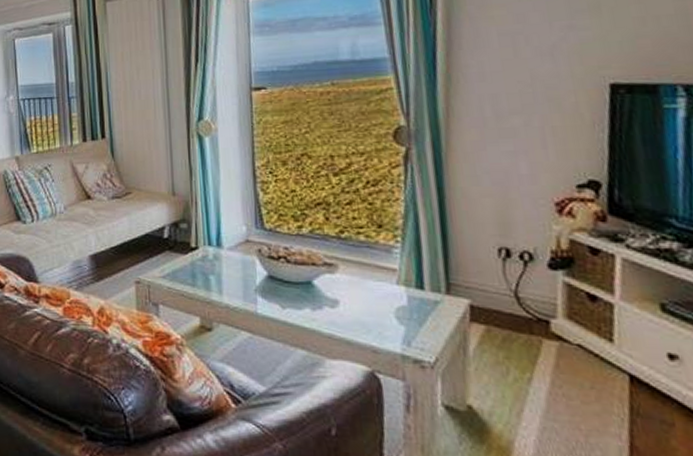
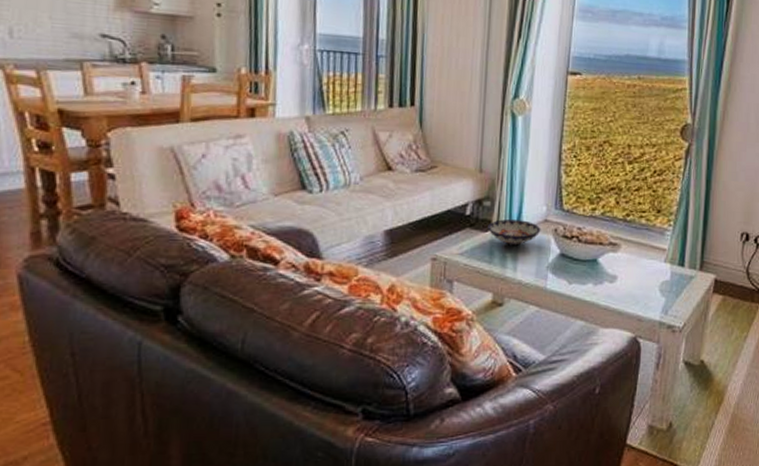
bowl: none [187,241,244,268] -> present [488,219,541,246]

